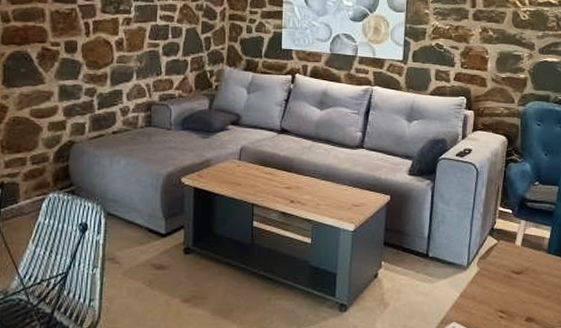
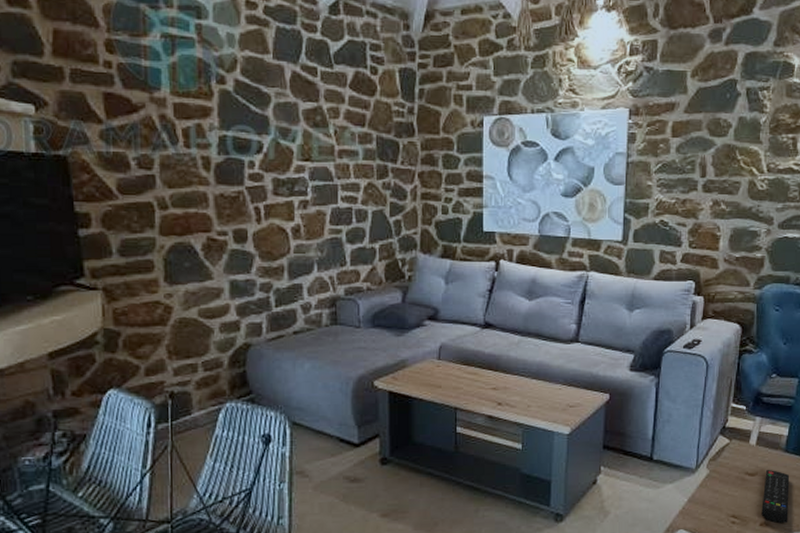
remote control: none [526,269,552,320] -> present [761,470,790,524]

